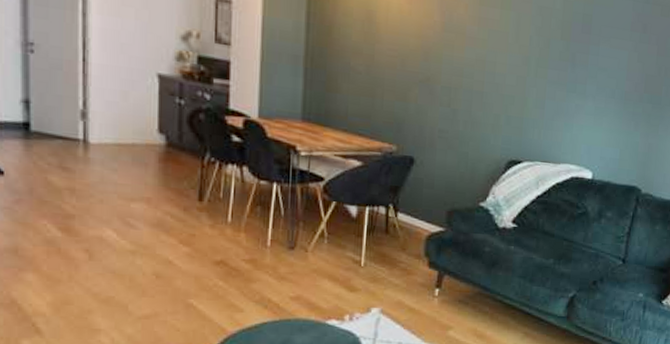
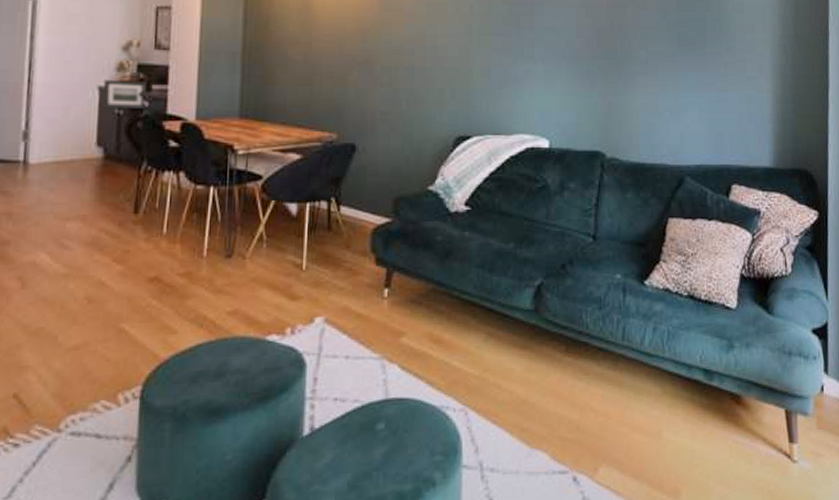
picture frame: none [162,67,209,103] -> present [102,79,148,110]

